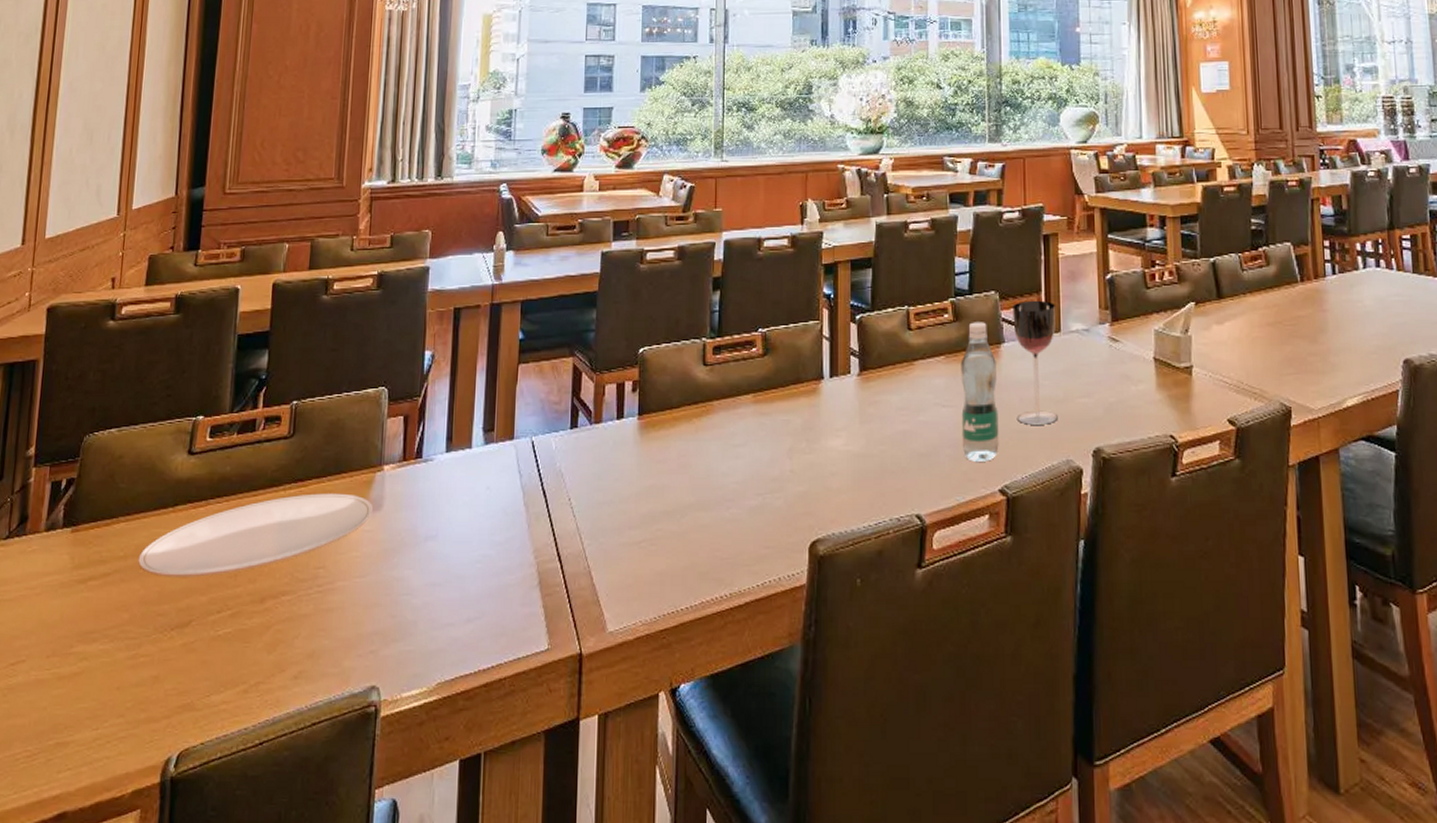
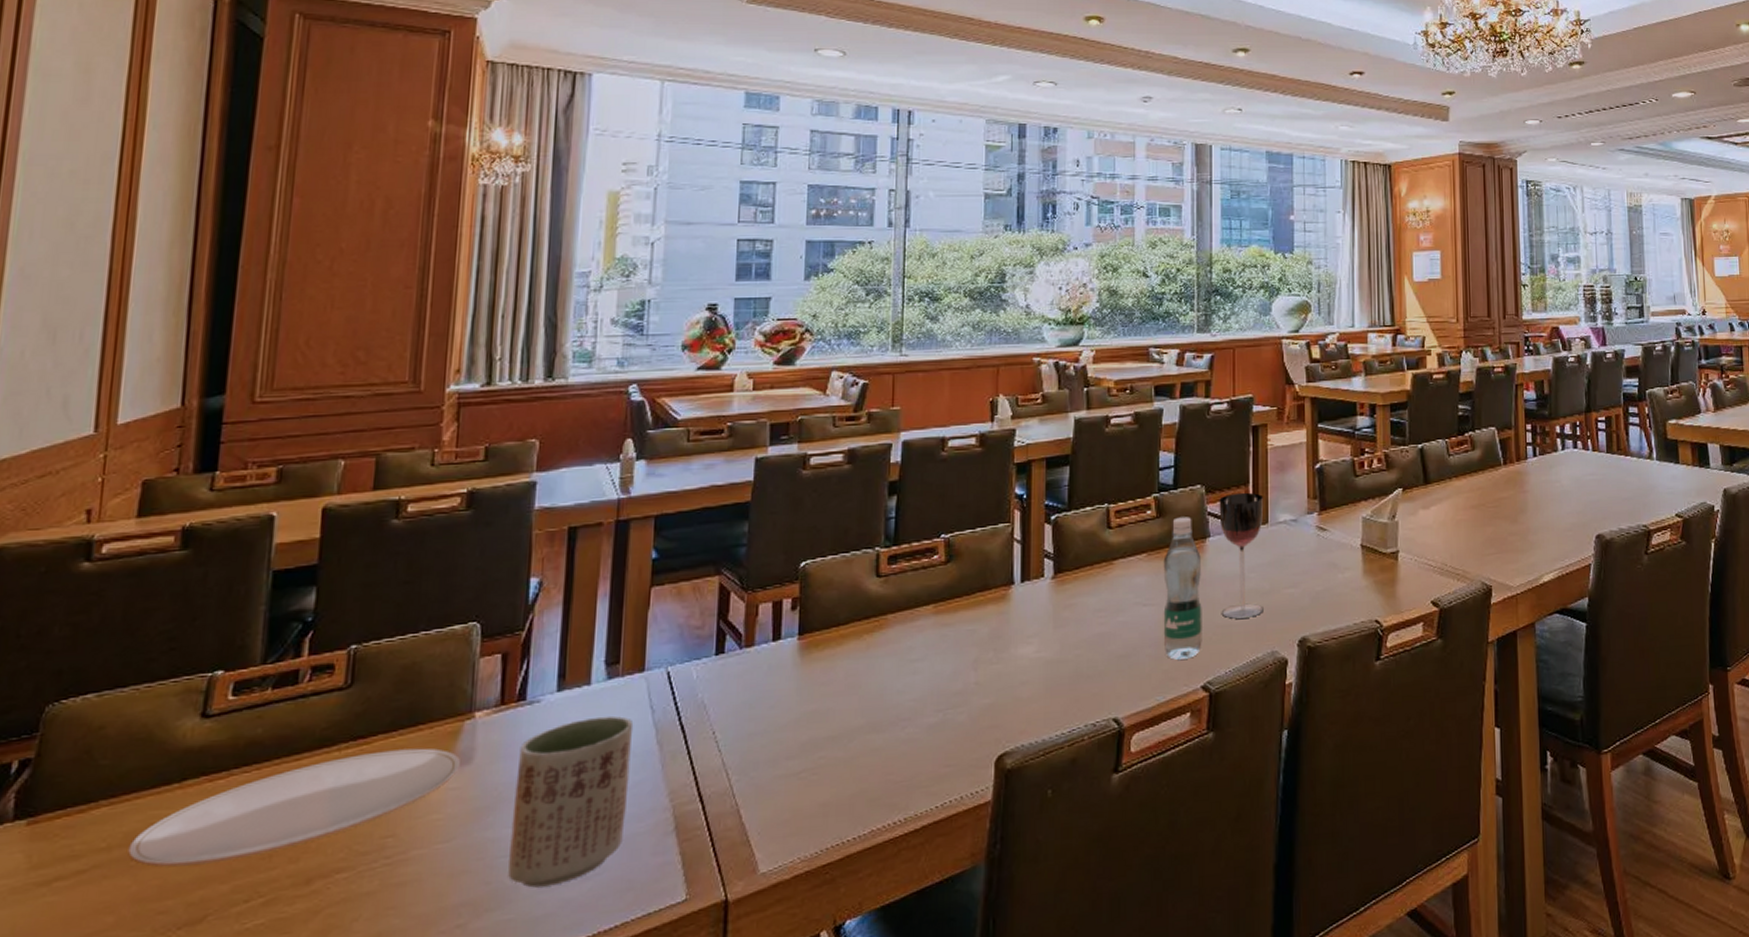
cup: none [409,477,506,625] -> present [508,715,634,888]

